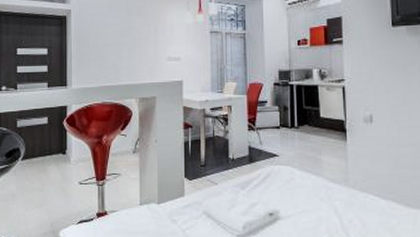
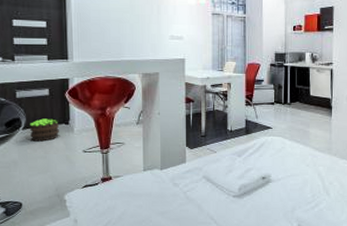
potted plant: none [29,148,56,173] -> present [30,118,59,142]

